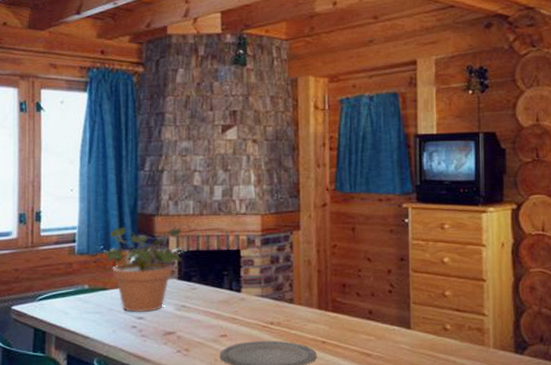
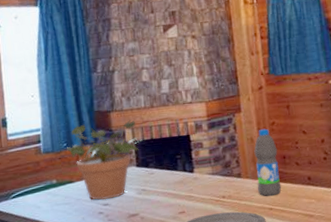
water bottle: none [310,251,338,327] -> present [254,128,282,196]

